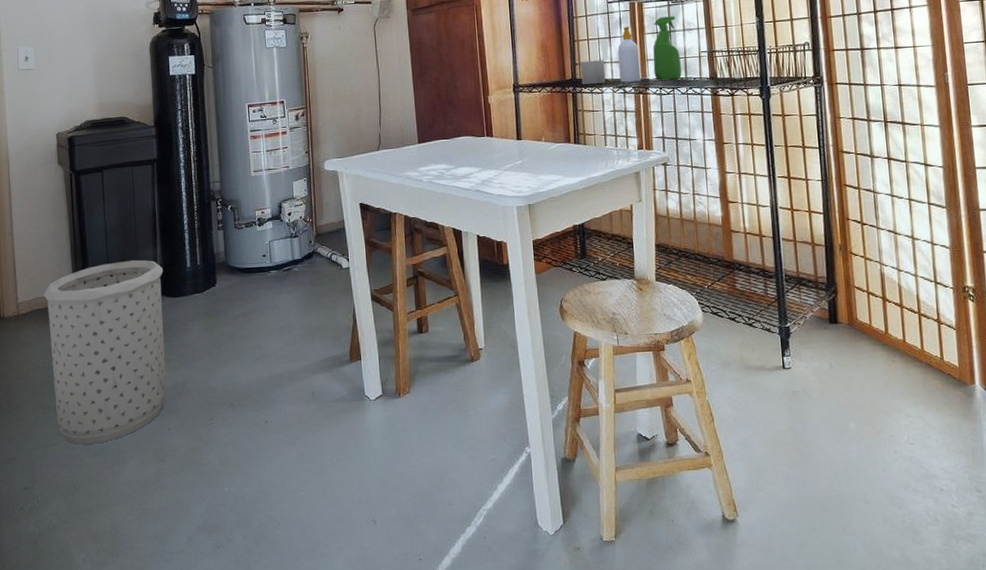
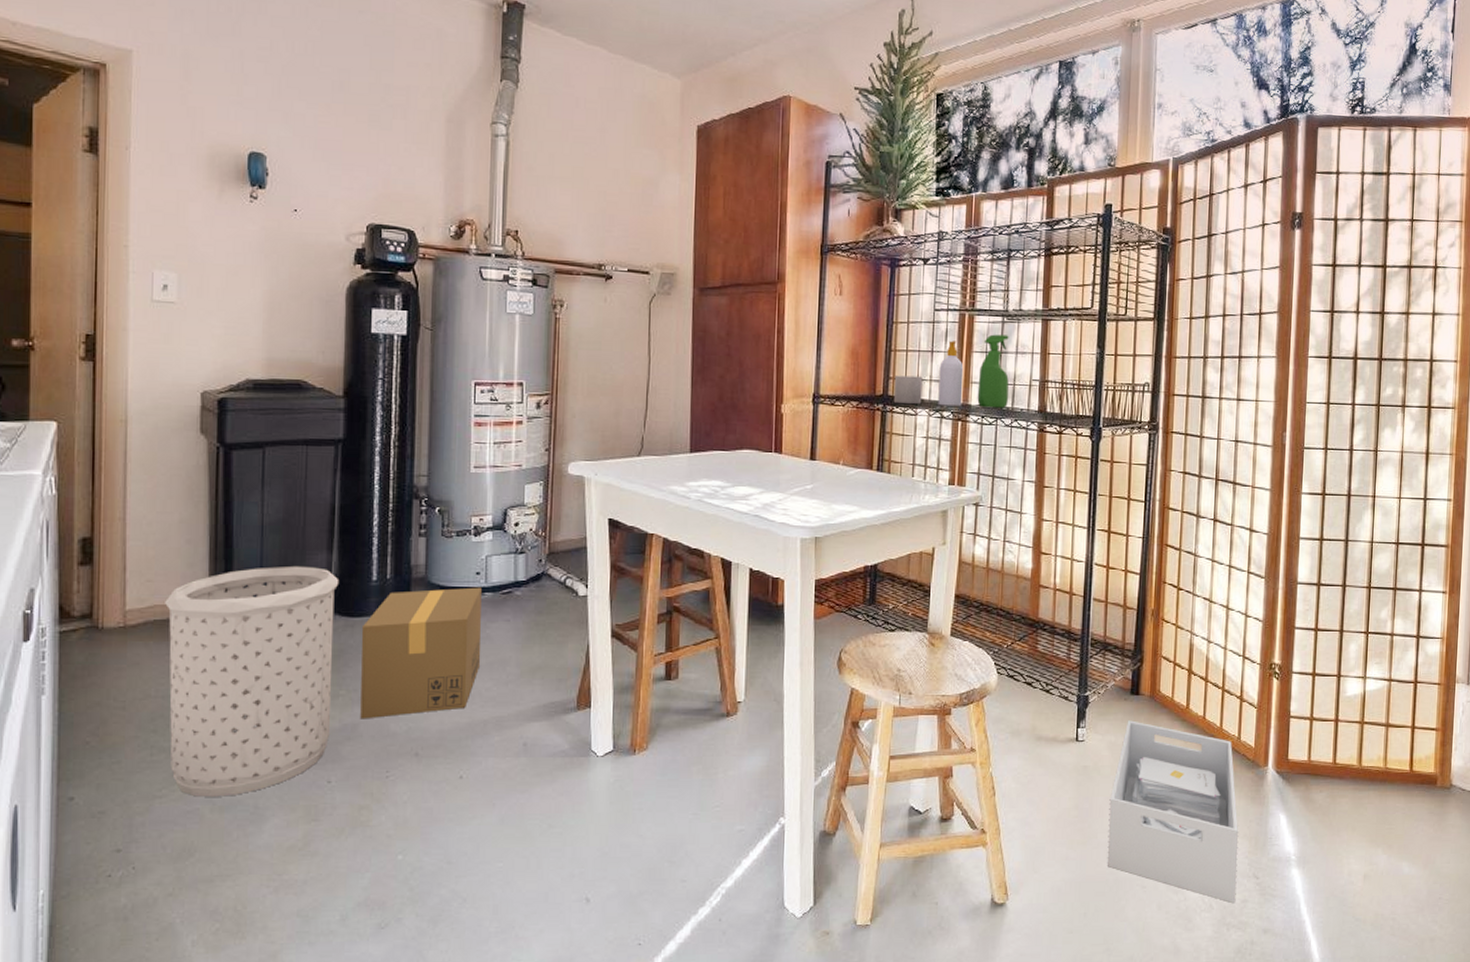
cardboard box: none [182,266,273,378] -> present [360,587,482,719]
storage box: none [822,347,961,517] -> present [1107,720,1239,904]

